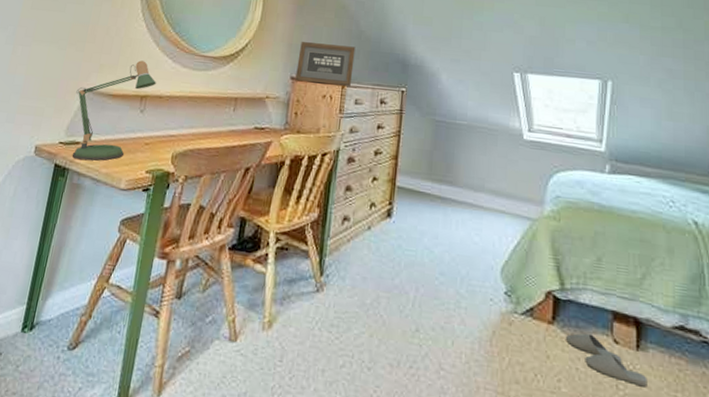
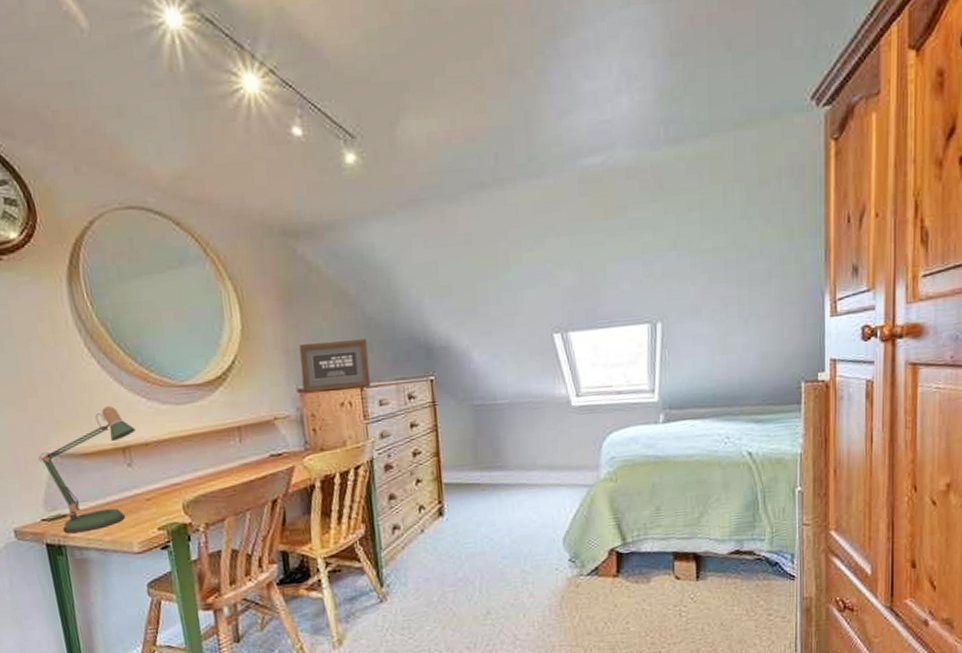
slippers: present [566,333,647,387] -> none [631,576,707,610]

